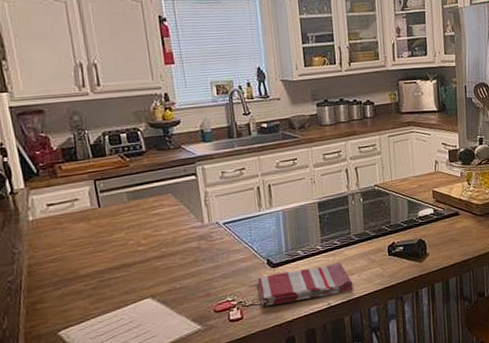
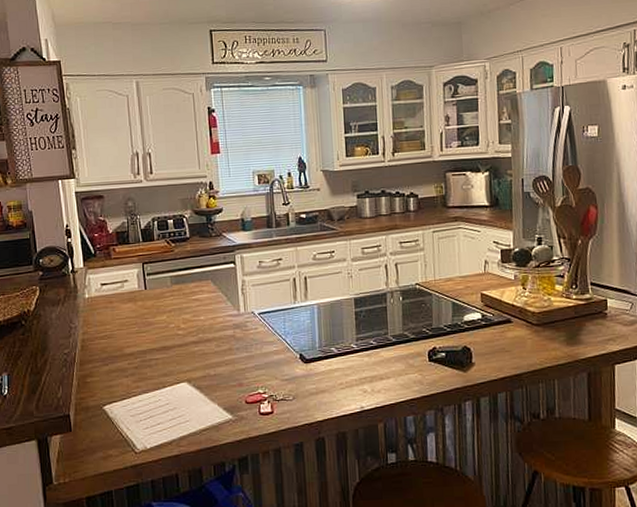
dish towel: present [258,262,353,307] -> none [290,364,389,403]

